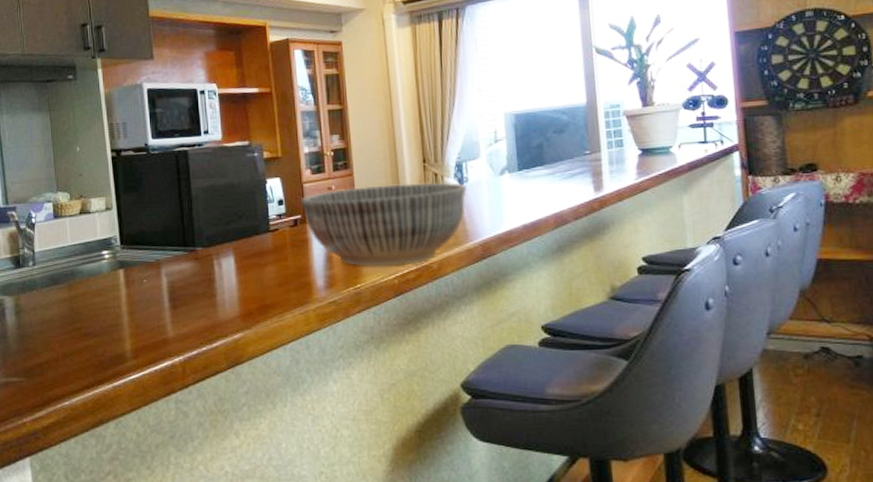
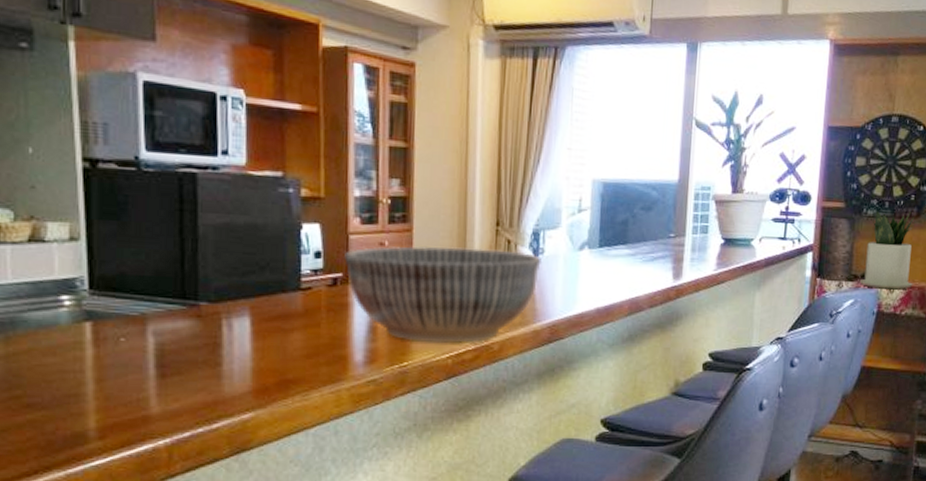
planter: none [798,100,864,180] -> present [859,211,914,290]

